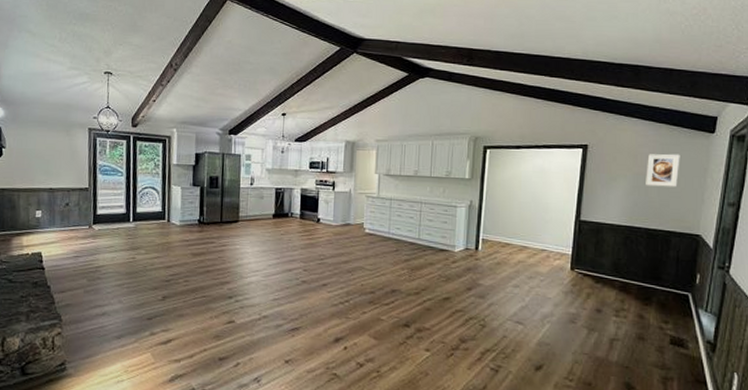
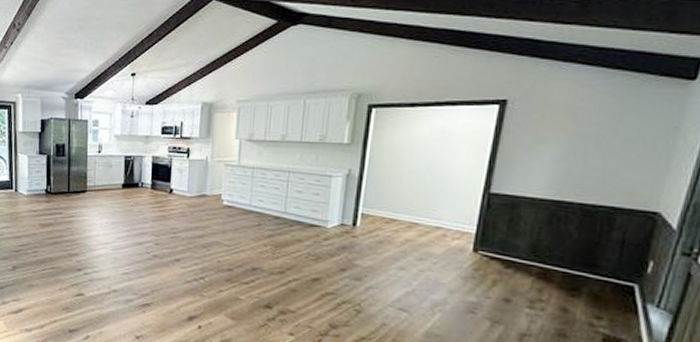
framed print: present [646,153,680,187] -> none [585,108,640,152]

